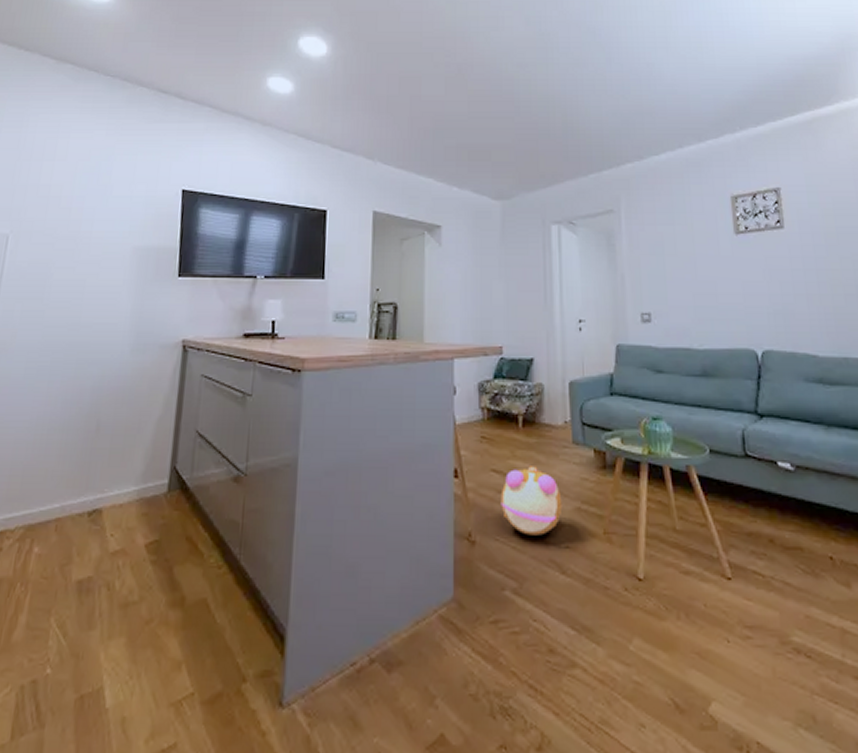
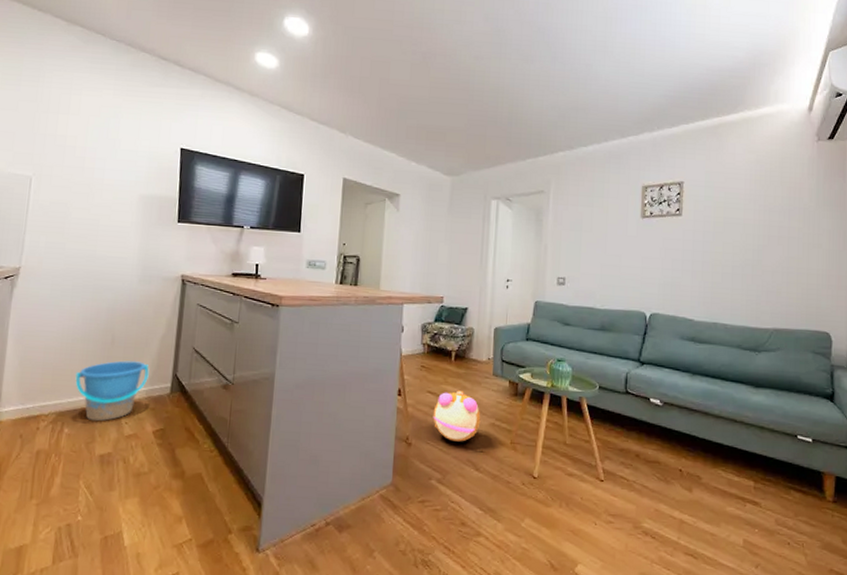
bucket: none [50,453,142,536] -> present [75,360,149,422]

